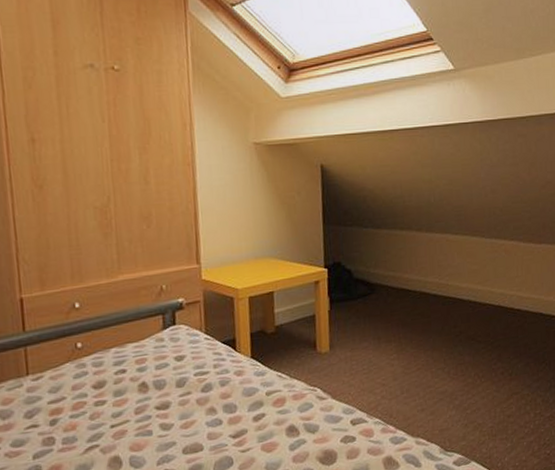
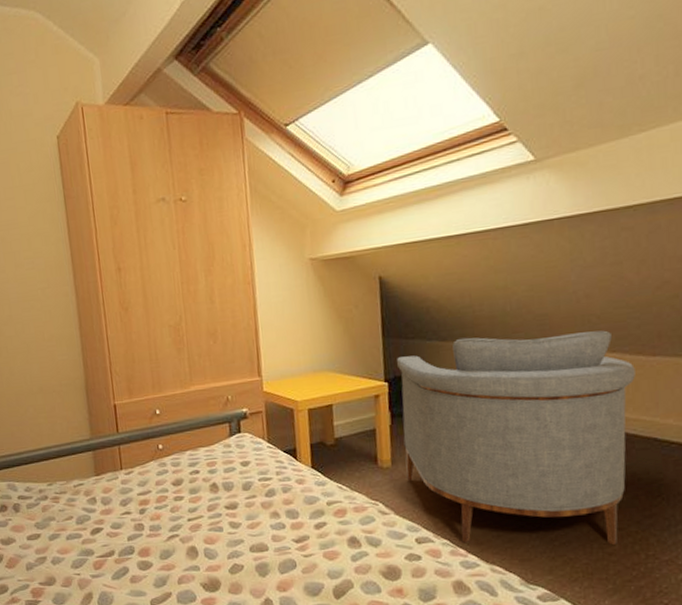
armchair: none [335,221,527,420] -> present [396,330,635,545]

